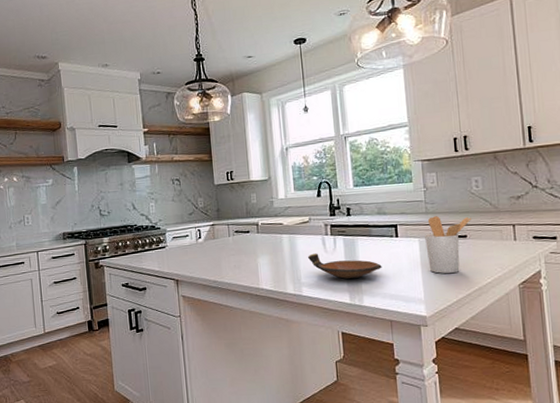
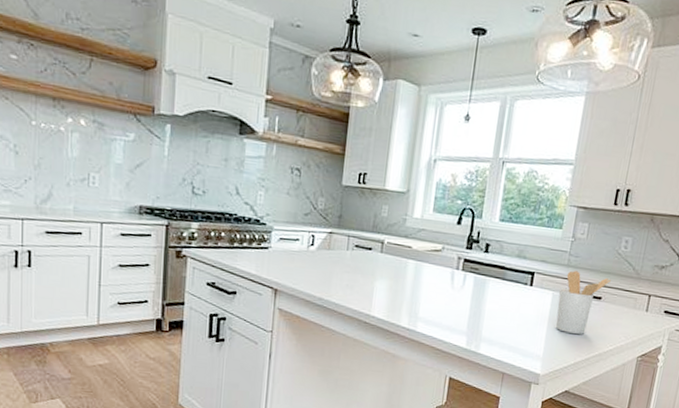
bowl: present [308,253,382,279] -> none [432,287,508,323]

